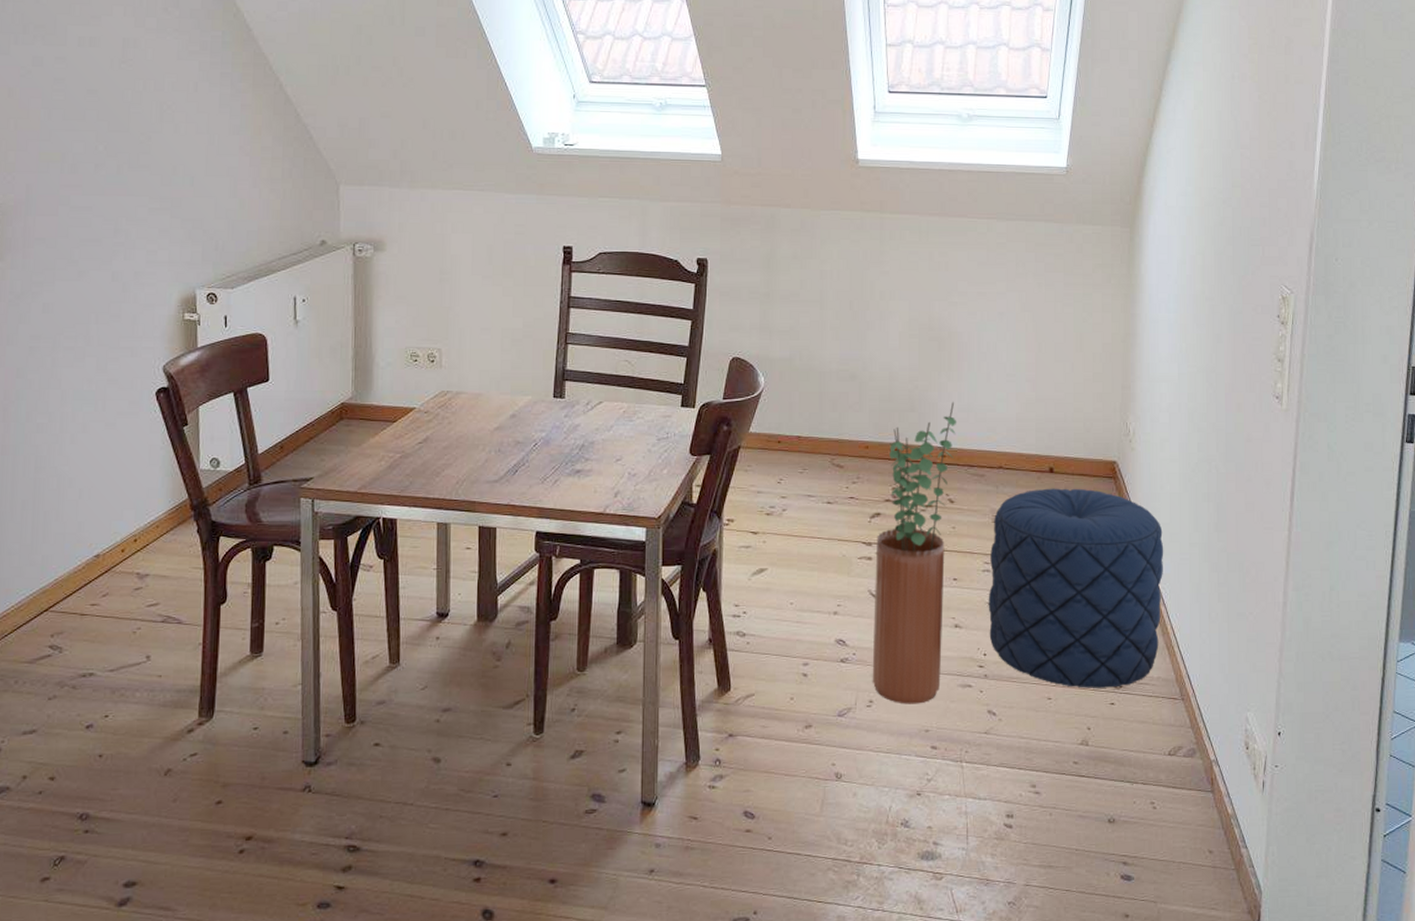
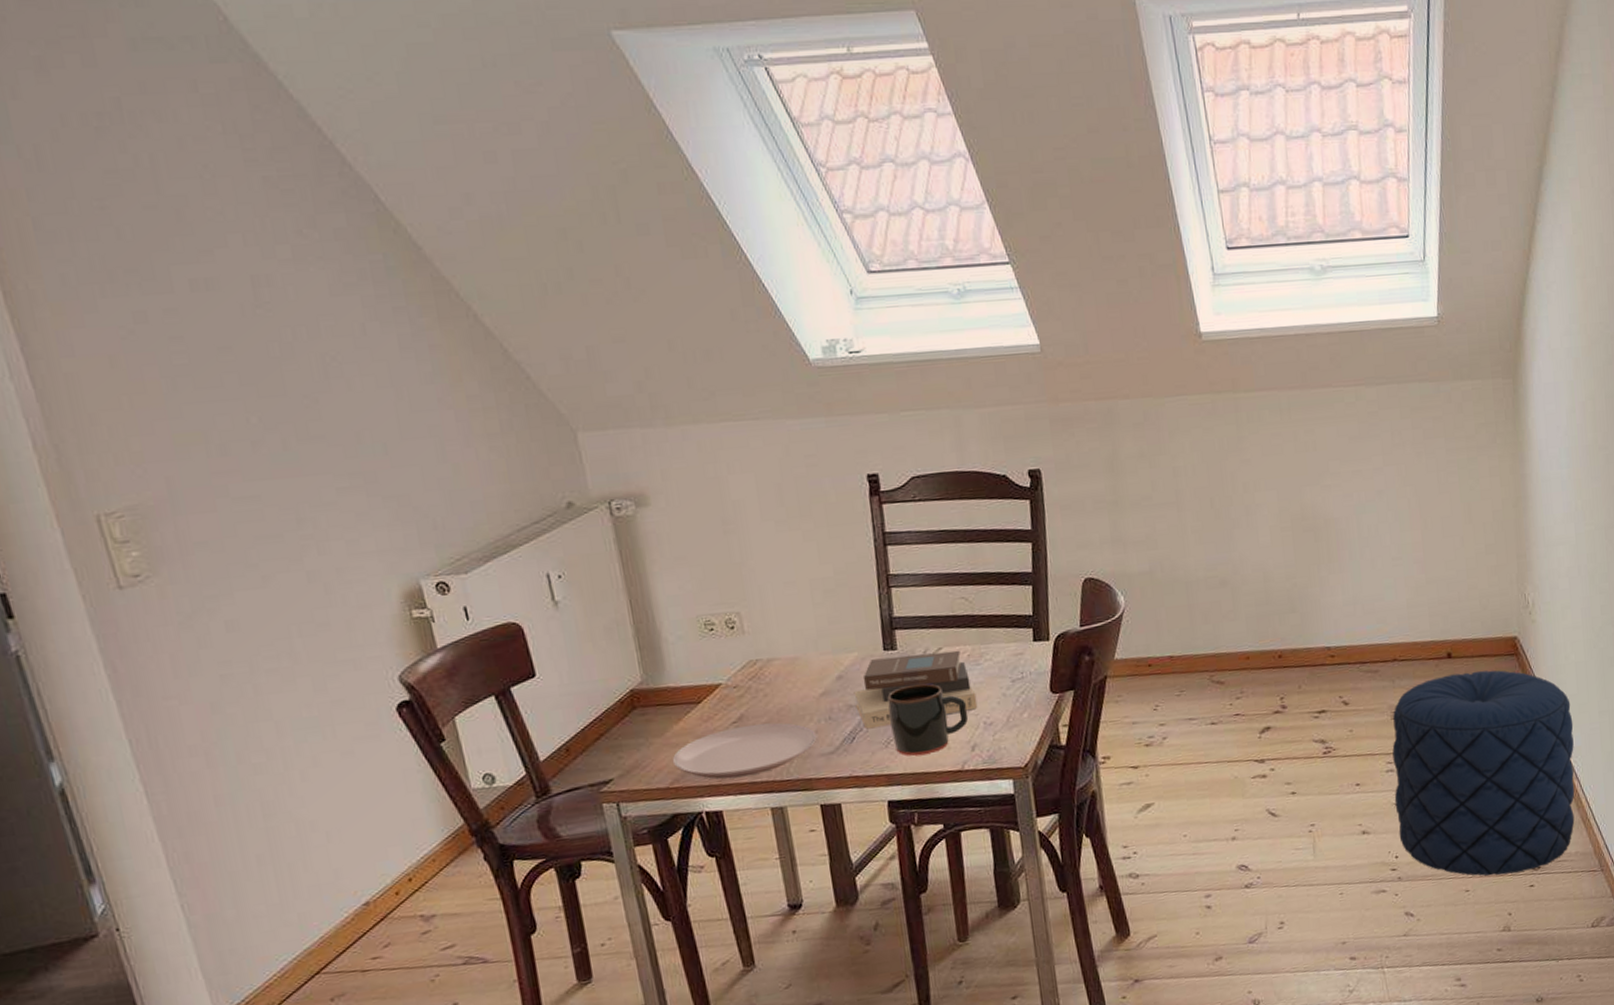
plate: none [363,446,486,492] -> present [672,722,817,779]
books: none [522,404,626,465] -> present [853,650,978,729]
mug: none [548,430,616,494] -> present [887,683,969,756]
vase: present [872,401,957,704] -> none [1269,595,1354,920]

